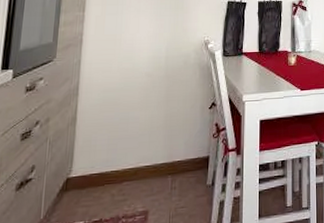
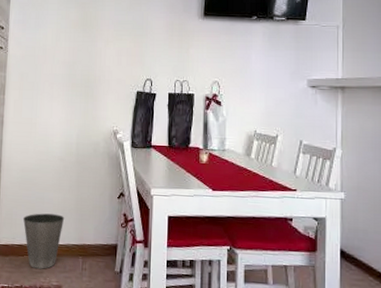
waste basket: none [103,133,152,197] -> present [22,213,65,269]

